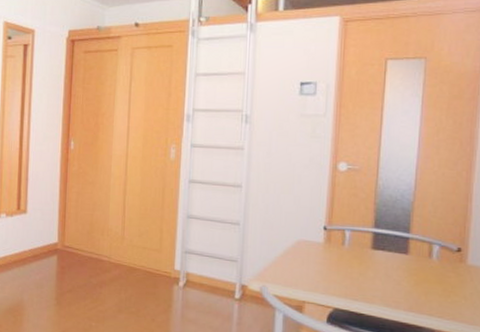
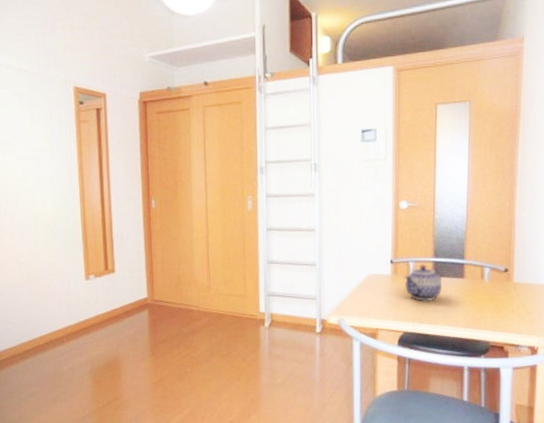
teapot: none [338,234,383,278] -> present [404,265,443,302]

